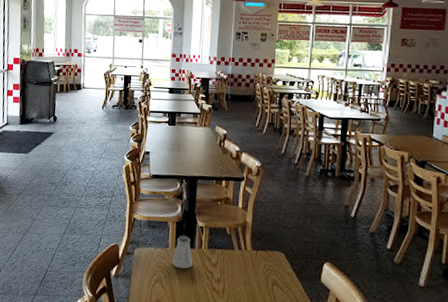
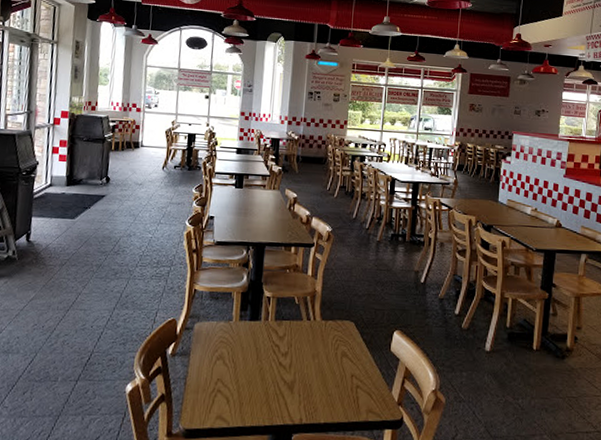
saltshaker: present [172,236,193,269] -> none [236,307,259,343]

